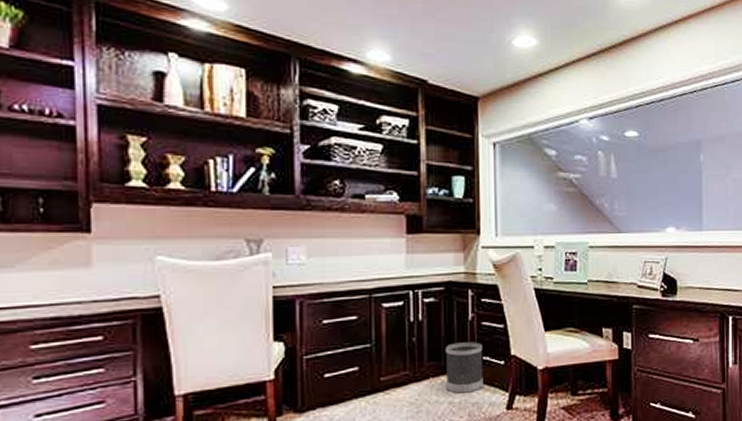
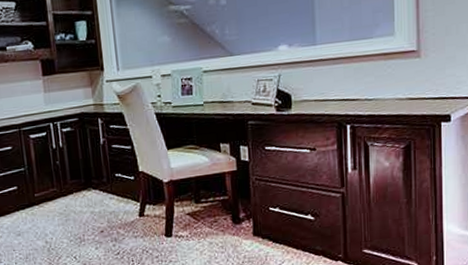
wastebasket: present [446,342,484,394] -> none [84,162,118,205]

